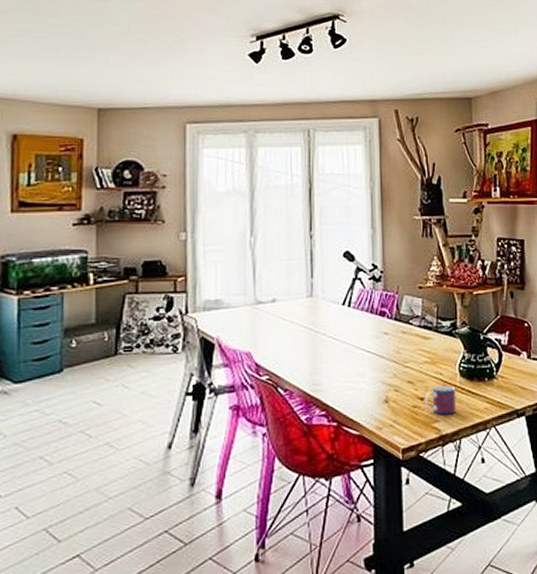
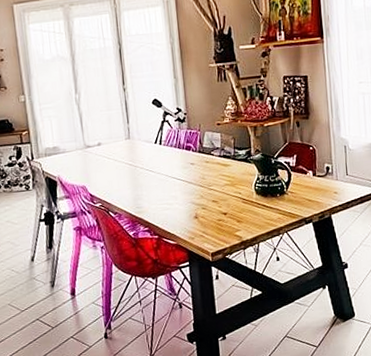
mug: present [425,384,457,415] -> none [227,201,255,226]

